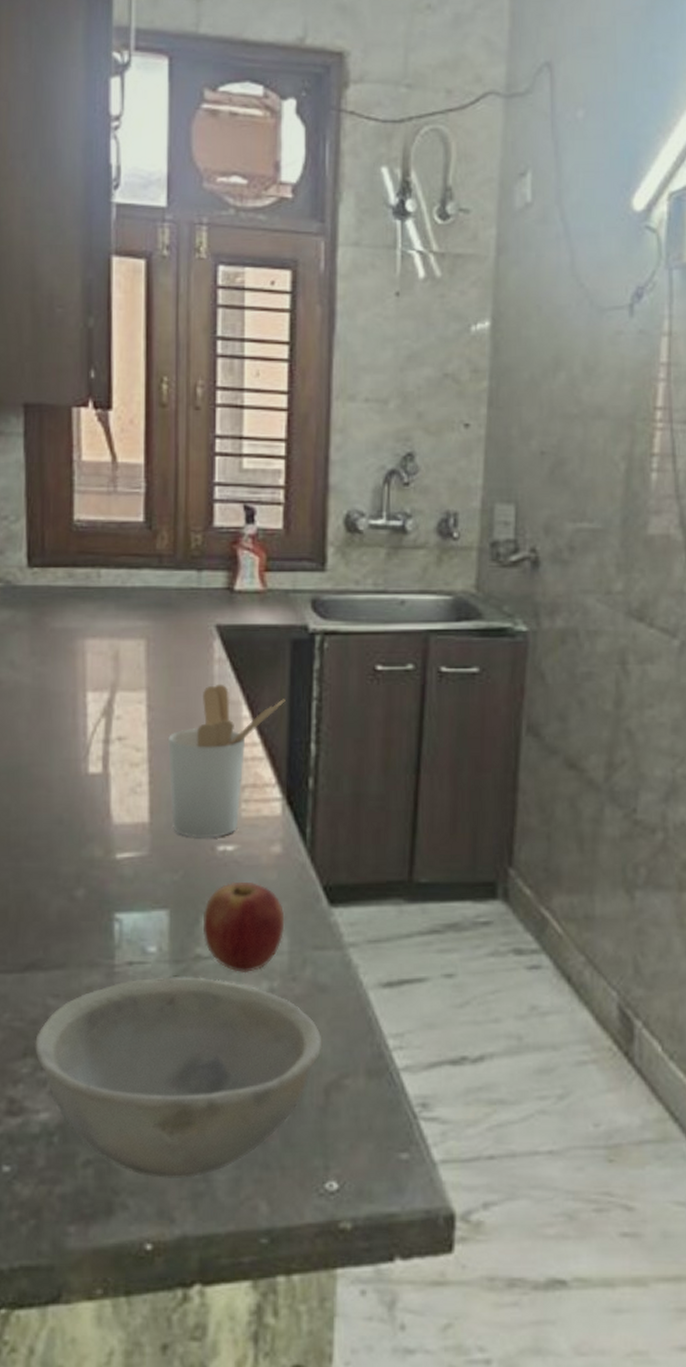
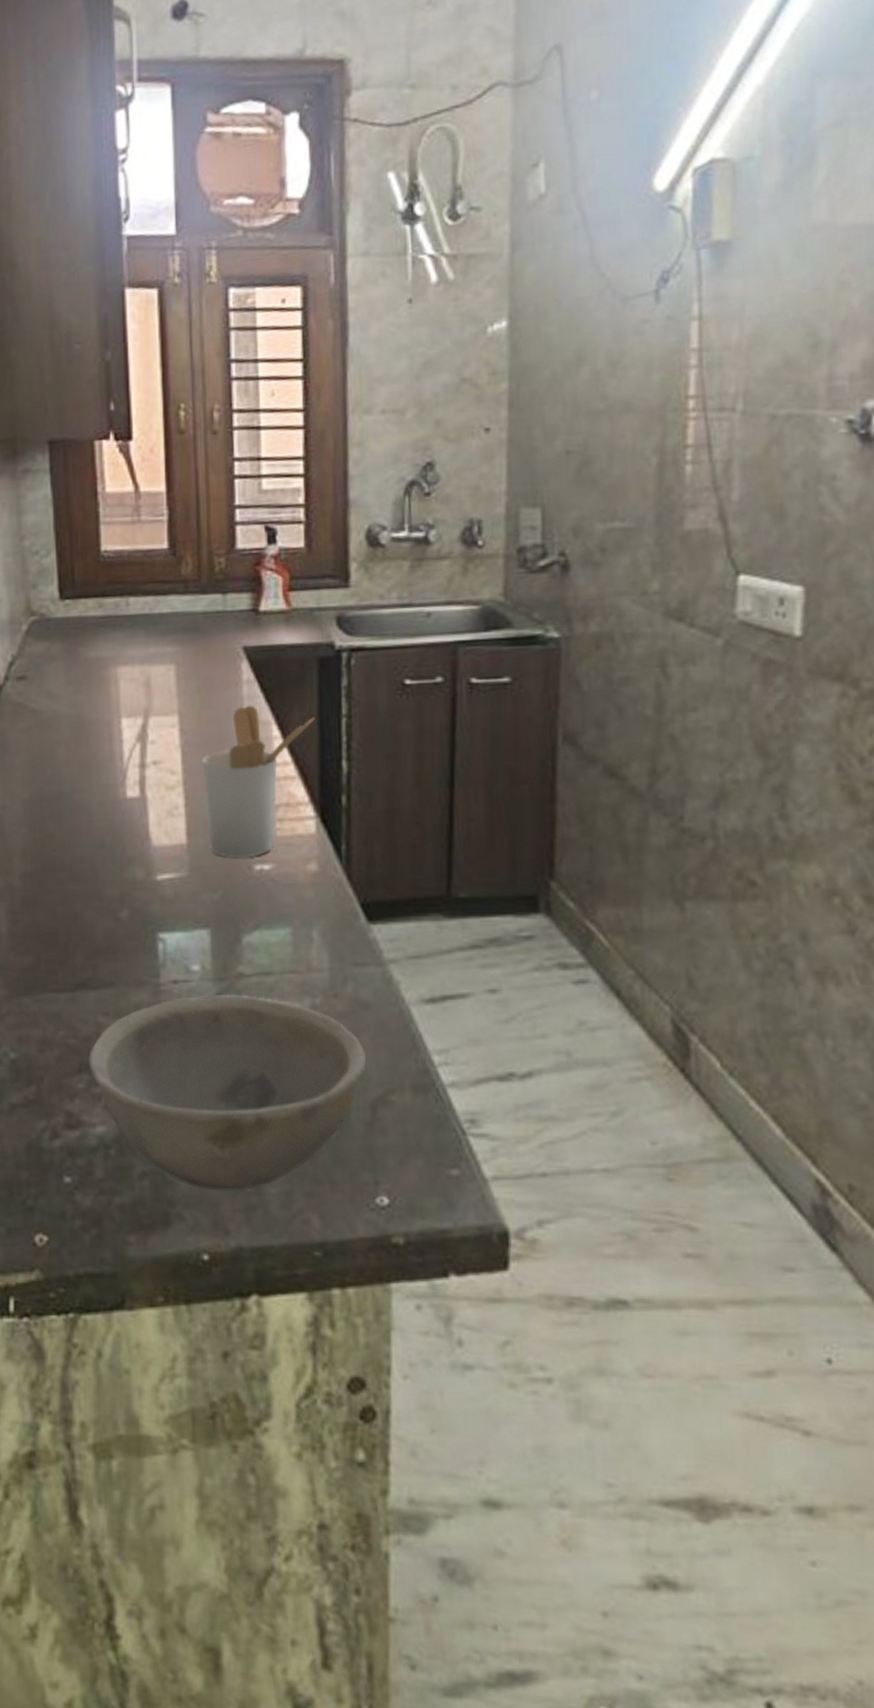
apple: present [202,883,285,974] -> none [243,901,325,991]

